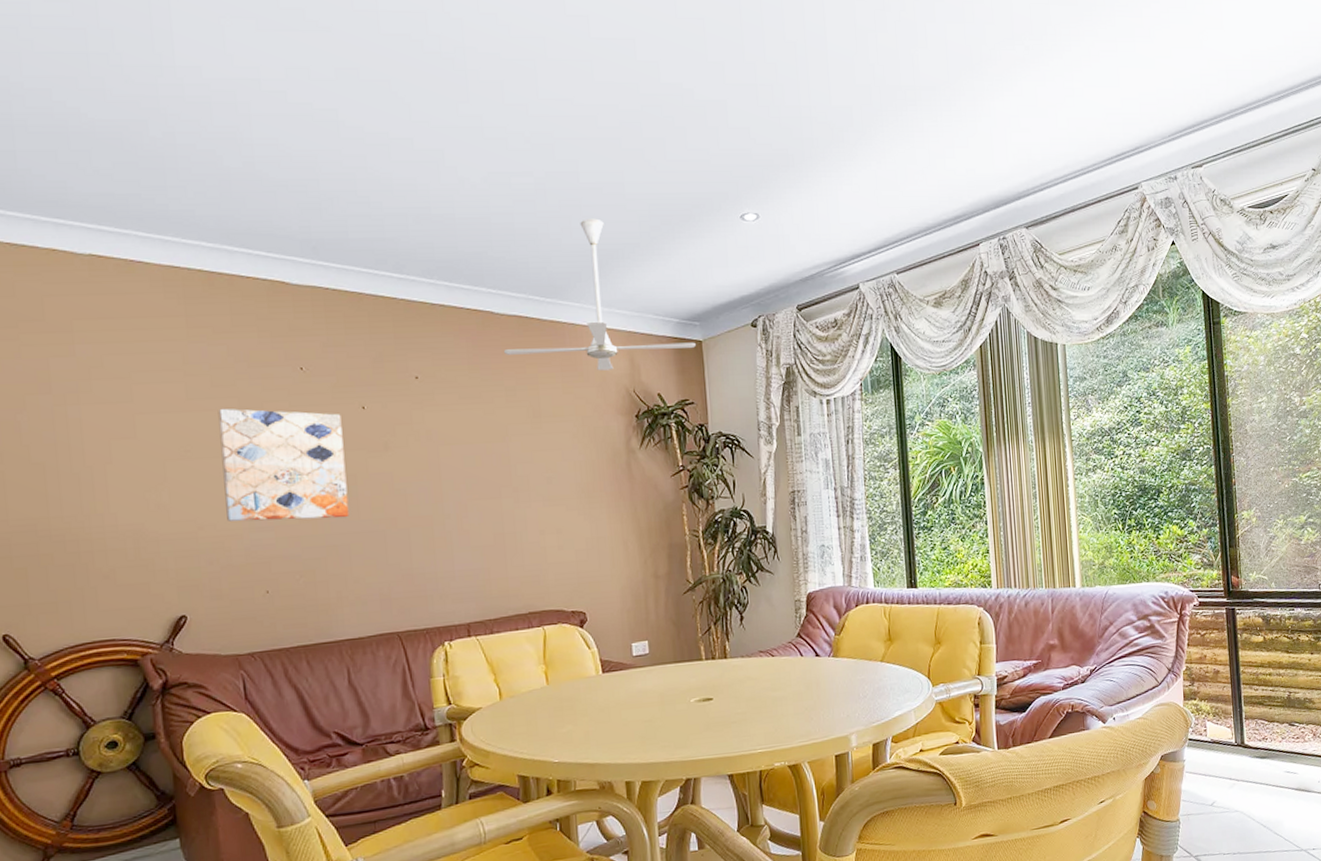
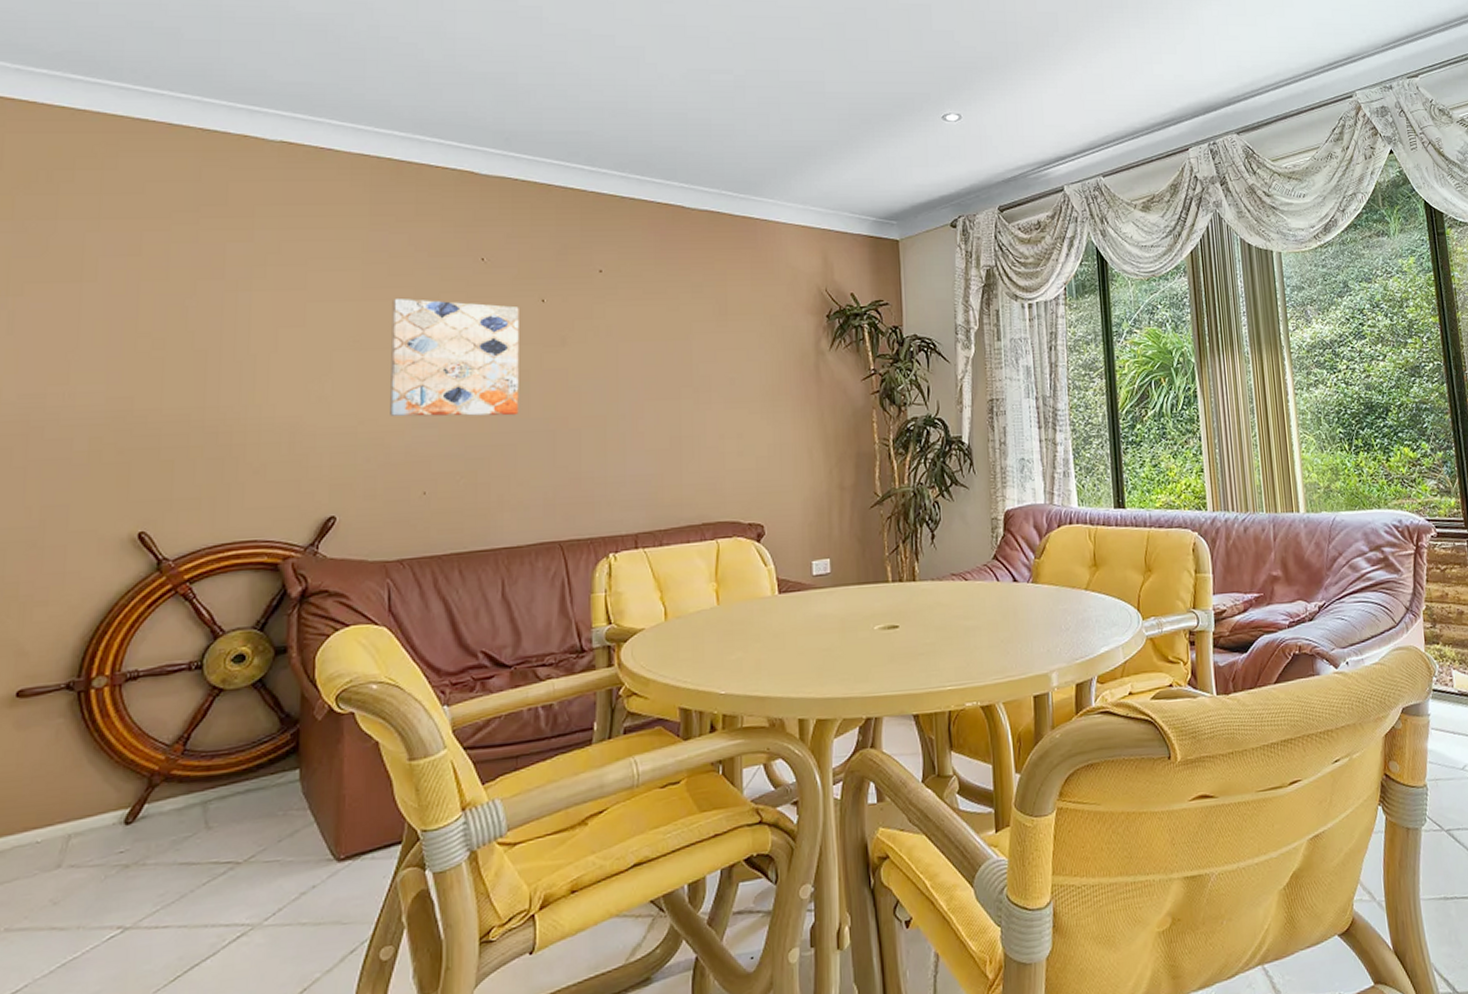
ceiling fan: present [503,218,696,371] -> none [692,116,892,268]

